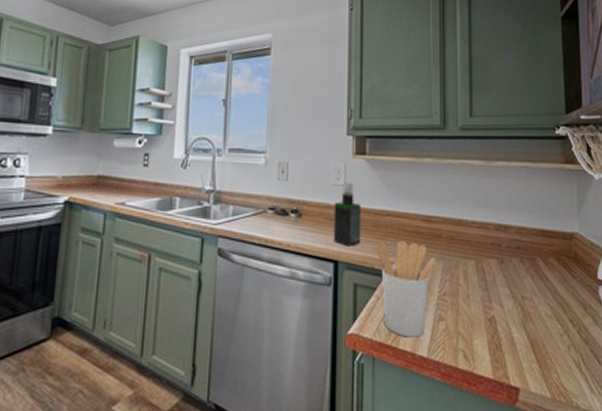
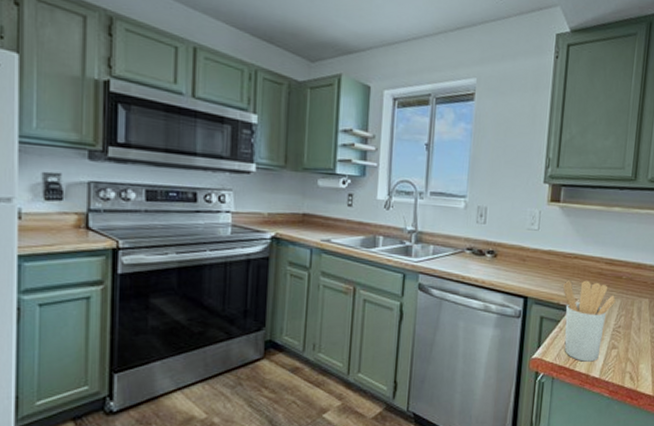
spray bottle: present [333,182,362,246] -> none [524,227,552,285]

